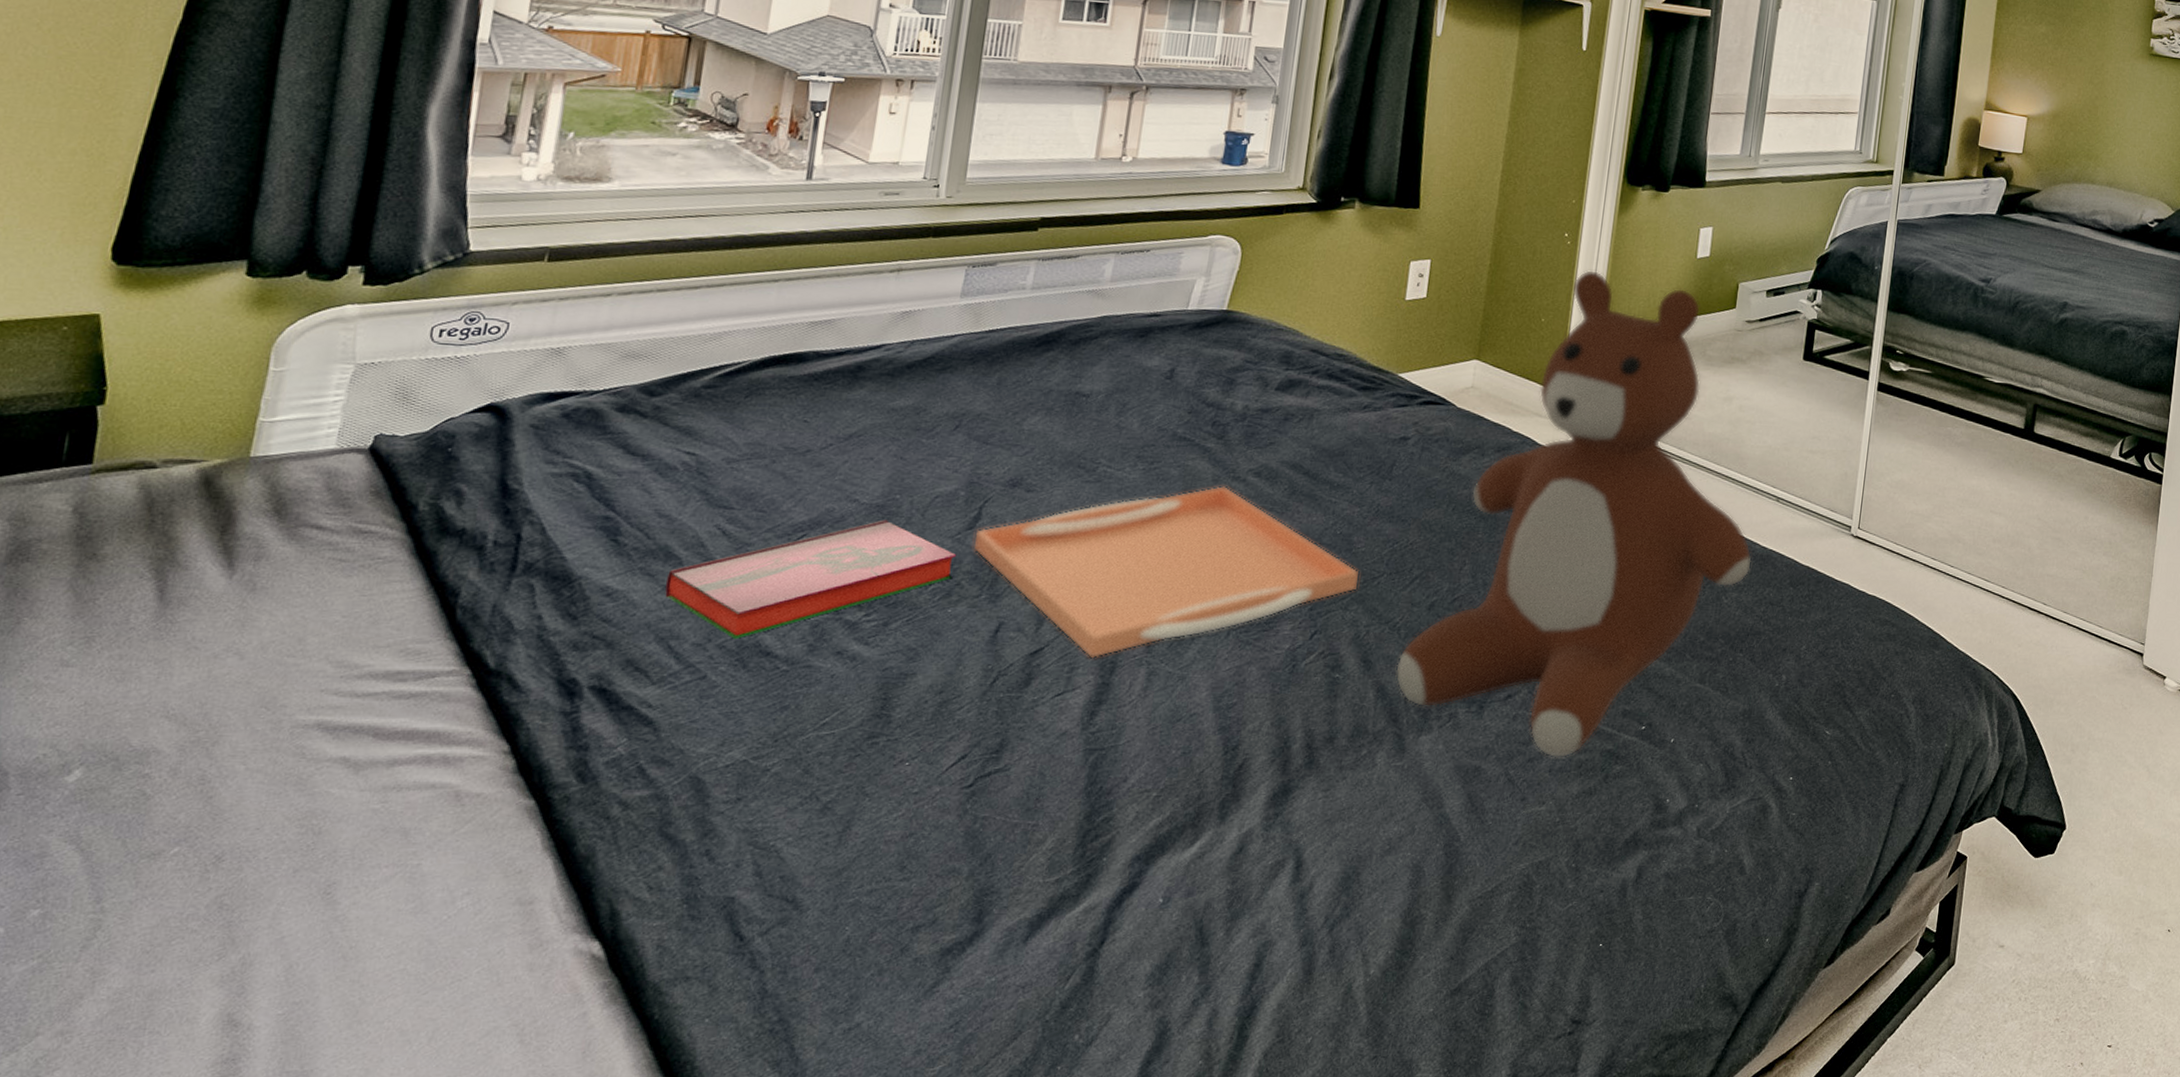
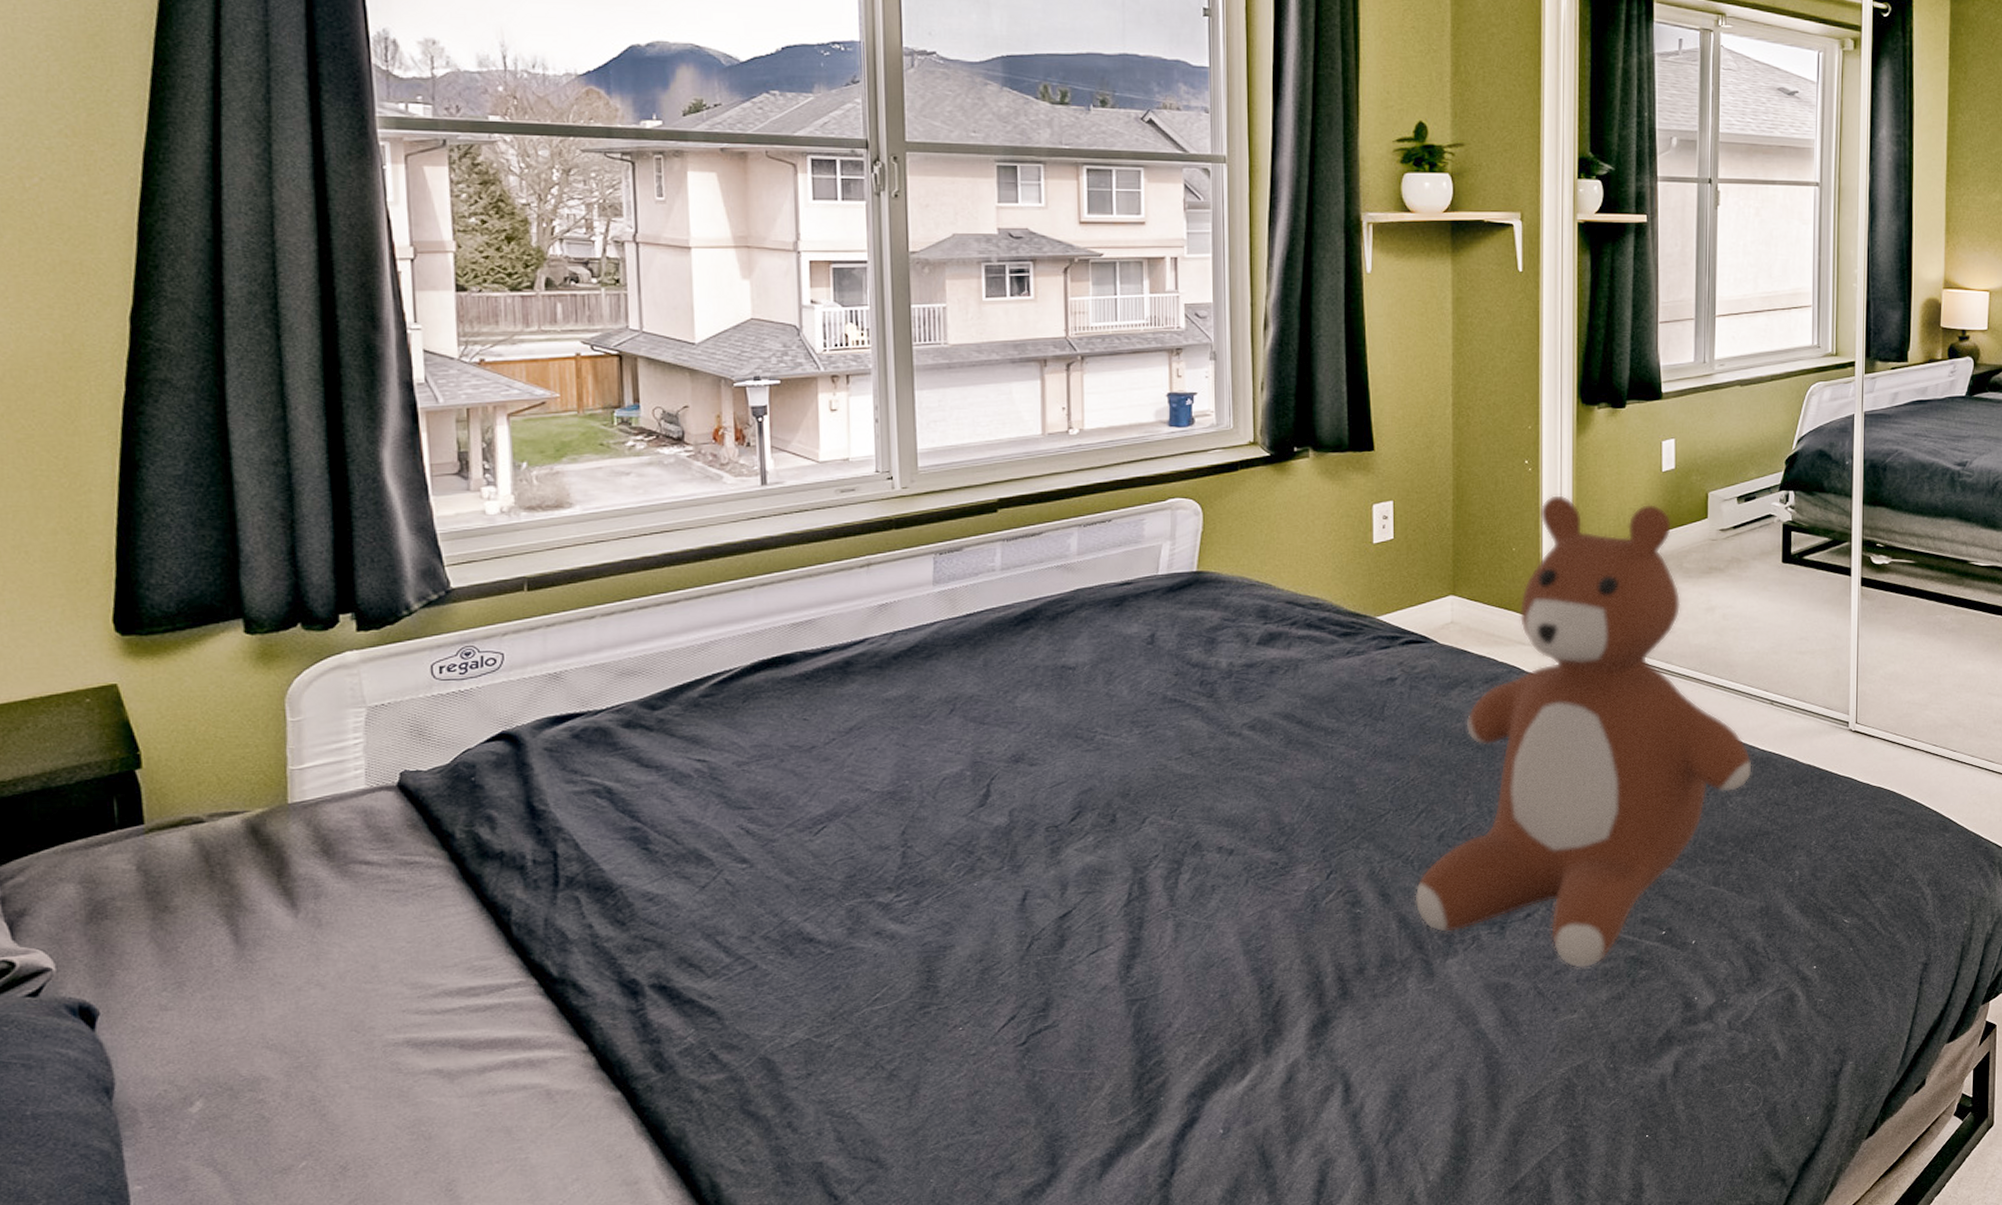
hardback book: present [665,519,957,639] -> none [702,805,974,929]
serving tray: present [972,485,1361,659] -> none [986,741,1367,917]

